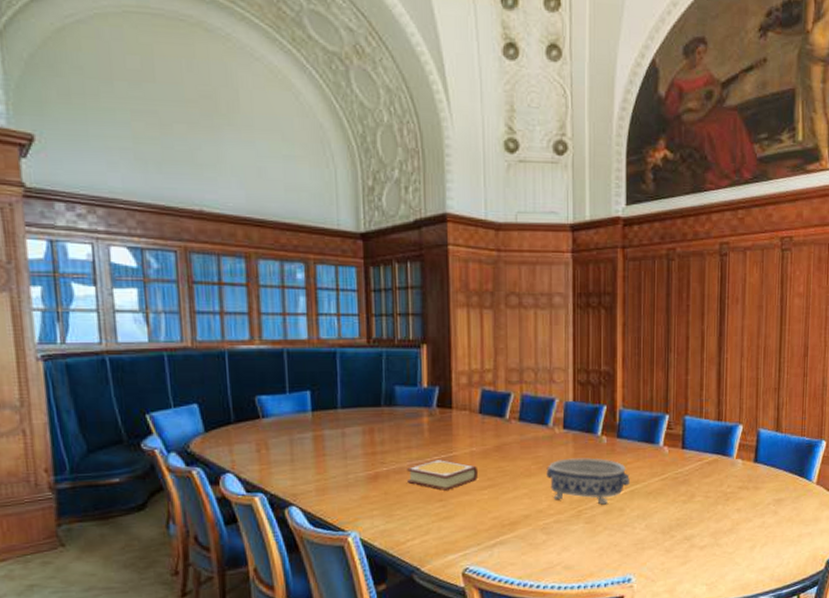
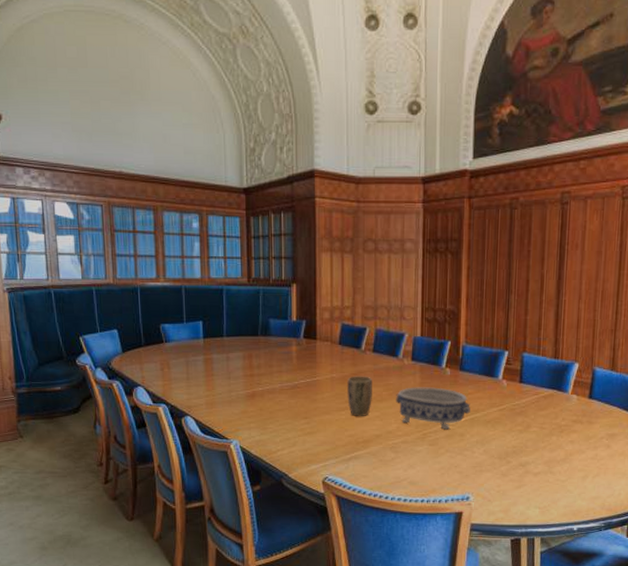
book: present [407,460,479,491] -> none [278,383,338,410]
plant pot: none [488,448,519,496] -> present [346,376,372,417]

